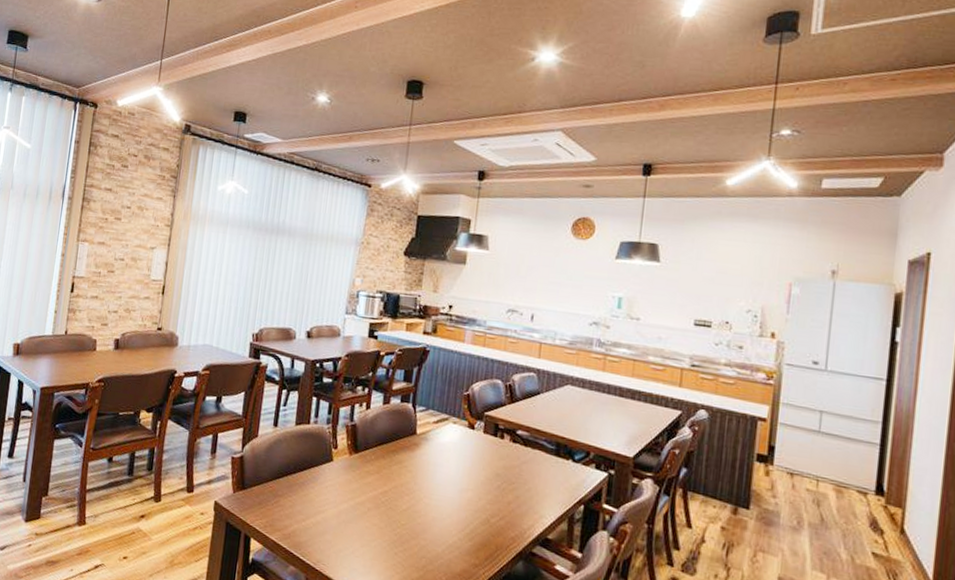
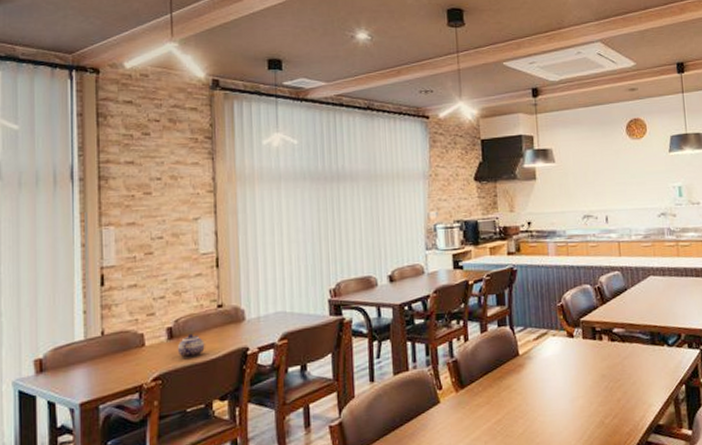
teapot: none [120,348,142,370] -> present [177,333,205,358]

